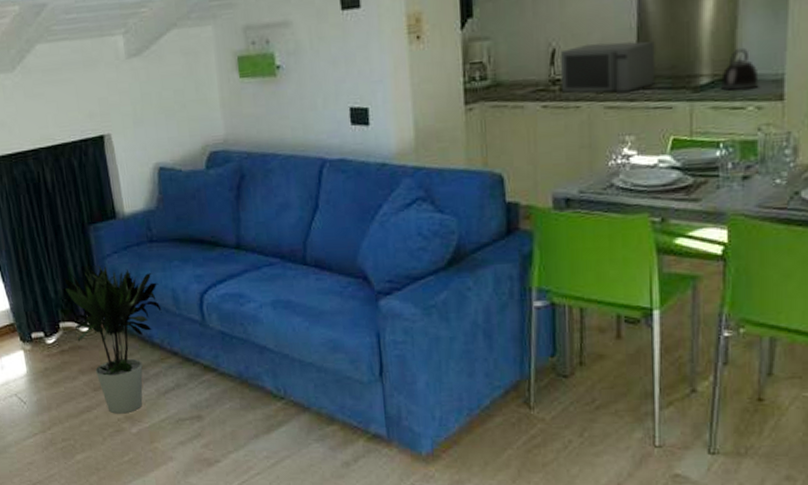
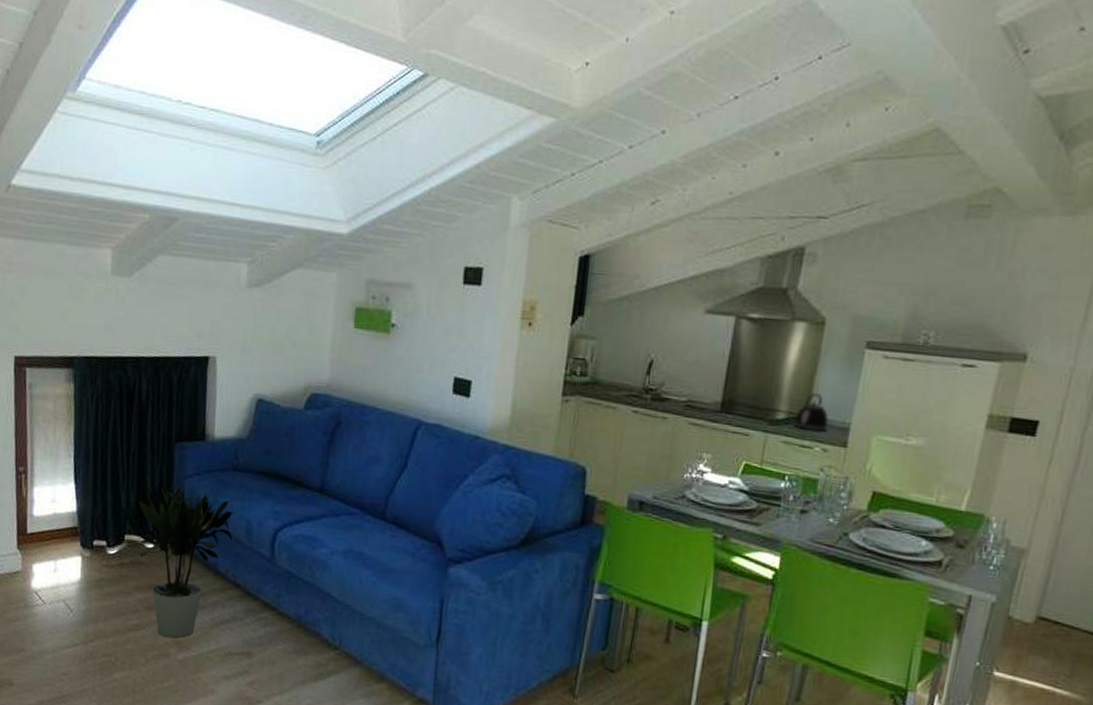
microwave: present [560,41,655,94] -> none [652,362,743,415]

